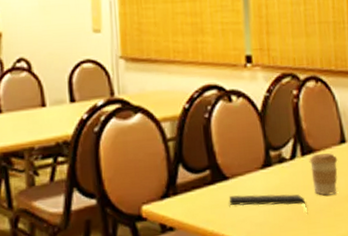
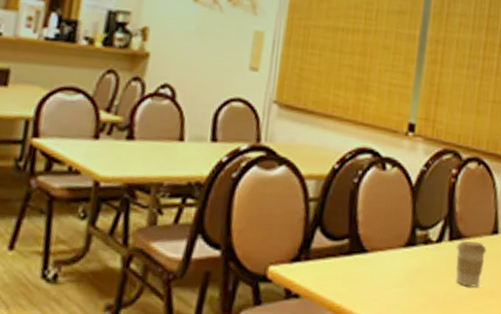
notepad: present [228,194,307,214] -> none [363,270,445,303]

